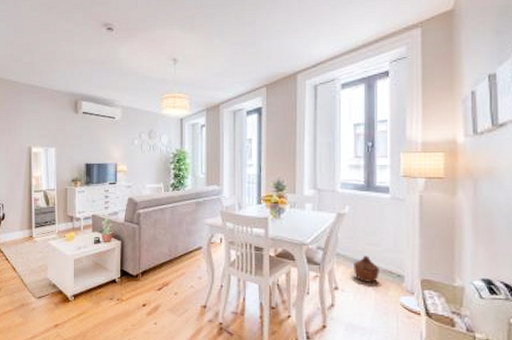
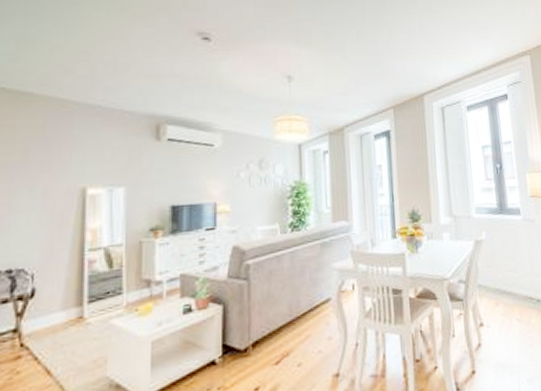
woven basket: present [354,255,379,283] -> none [495,283,521,313]

